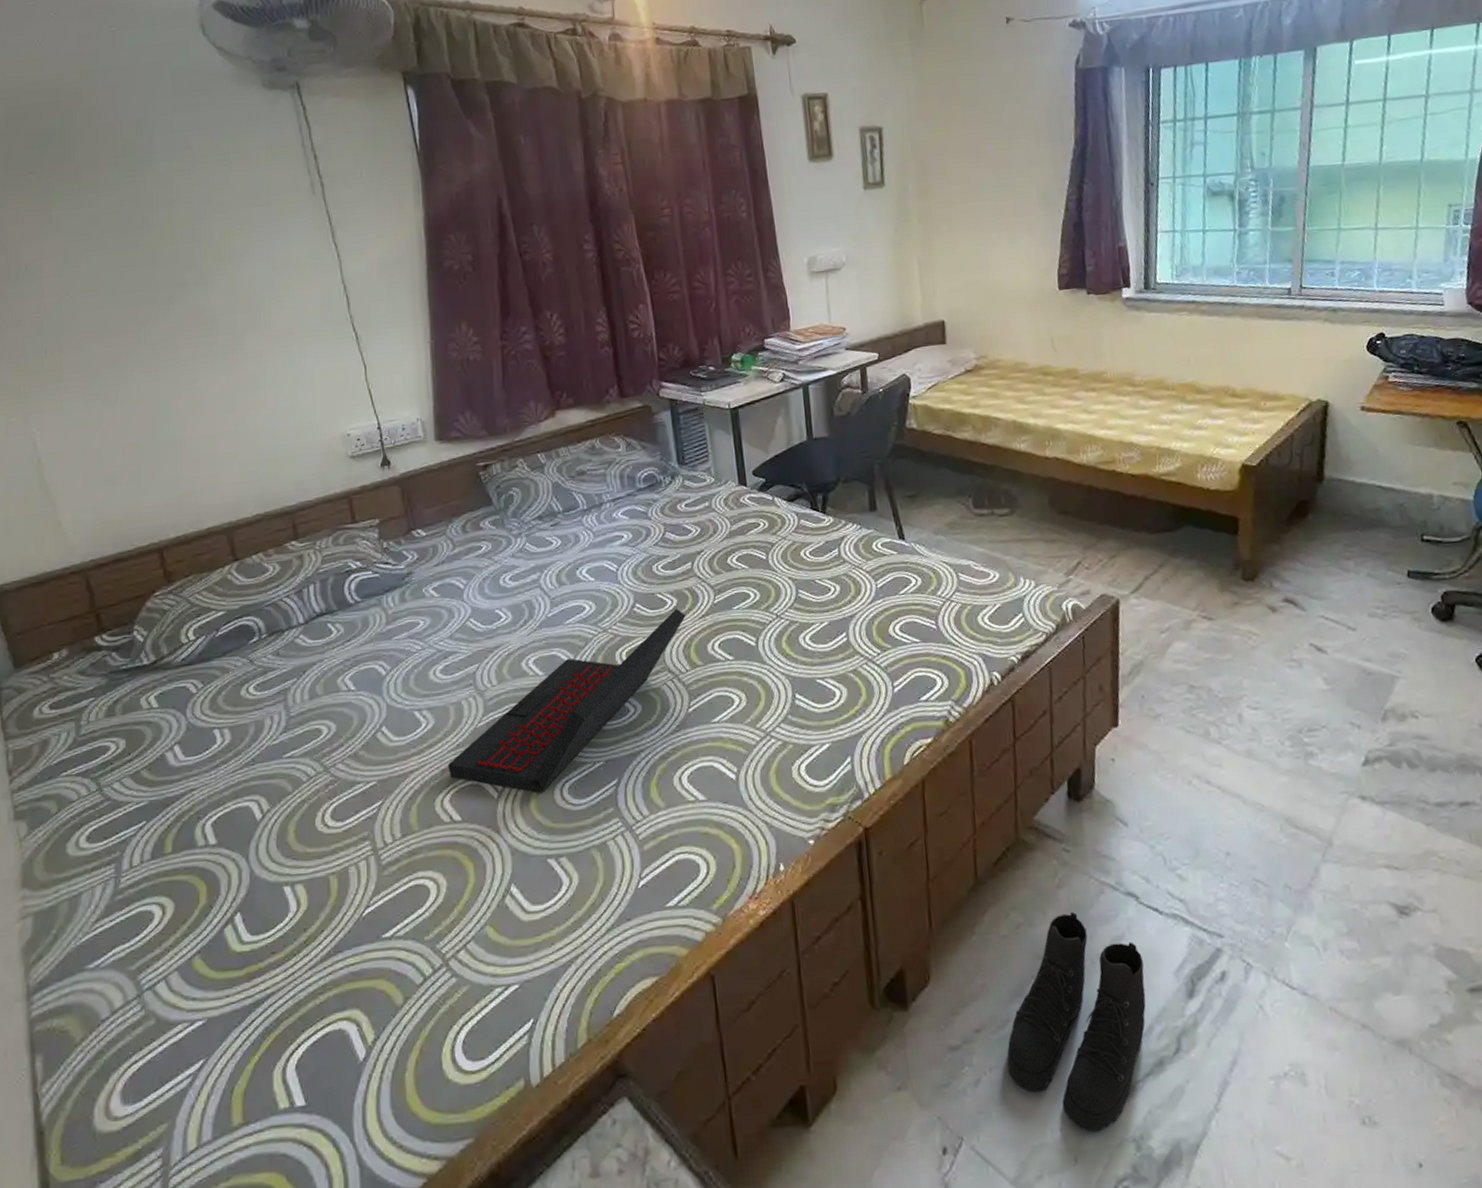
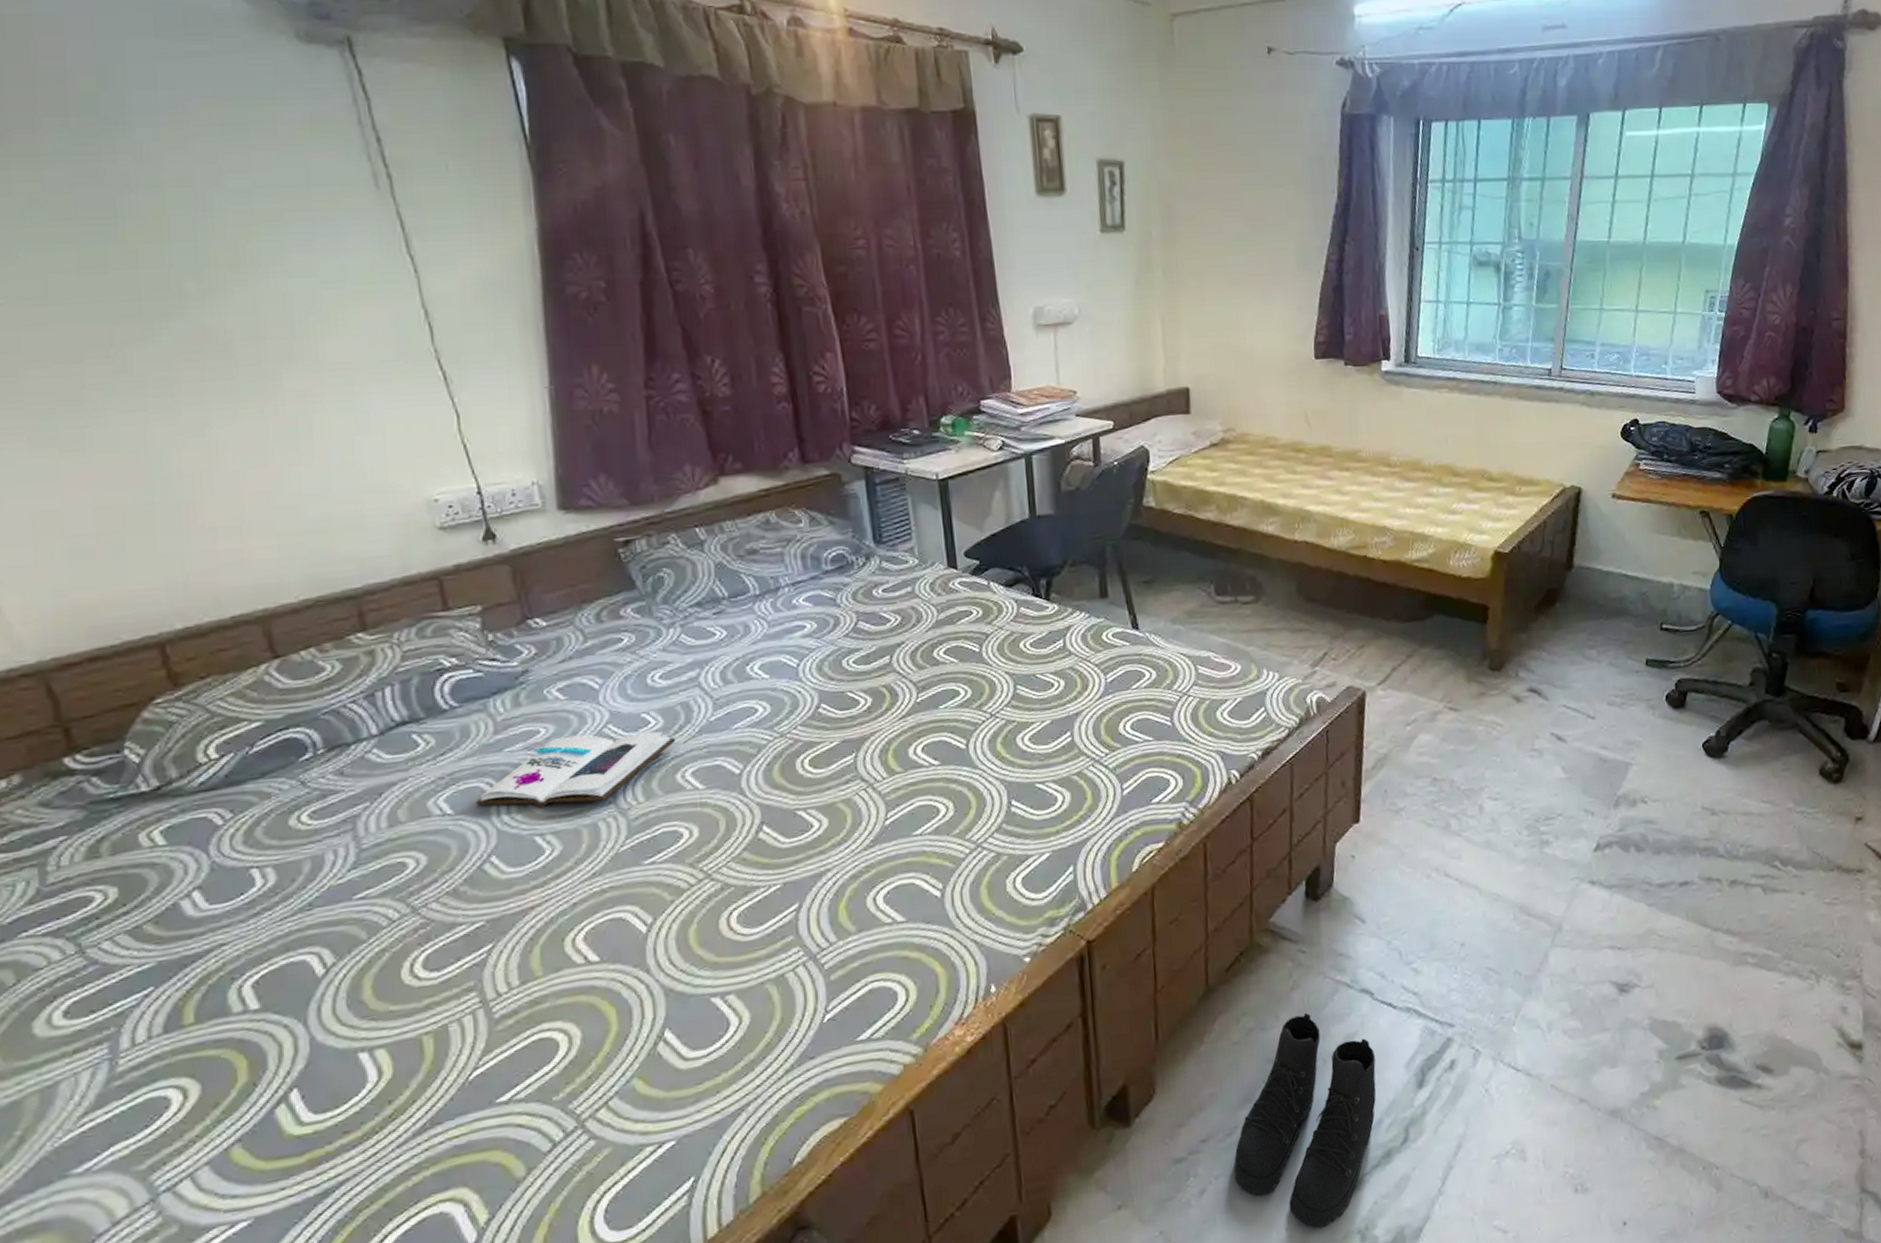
book: none [371,625,522,687] -> present [475,731,676,807]
laptop: present [447,608,686,795] -> none [580,708,883,926]

